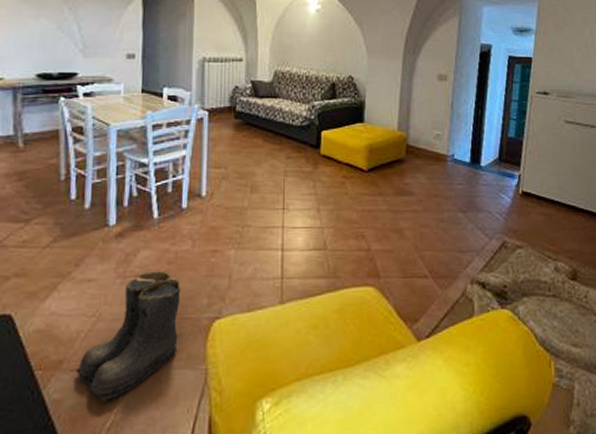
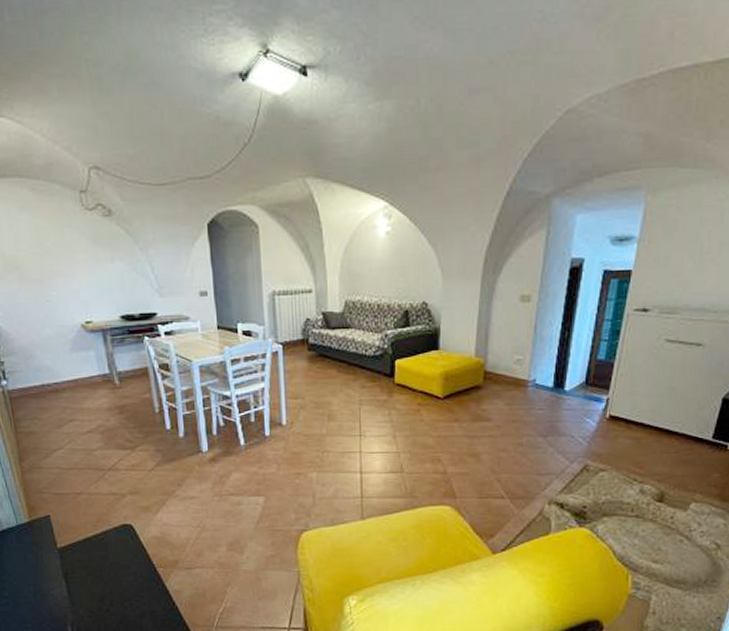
boots: present [76,271,181,402] -> none [190,490,272,593]

